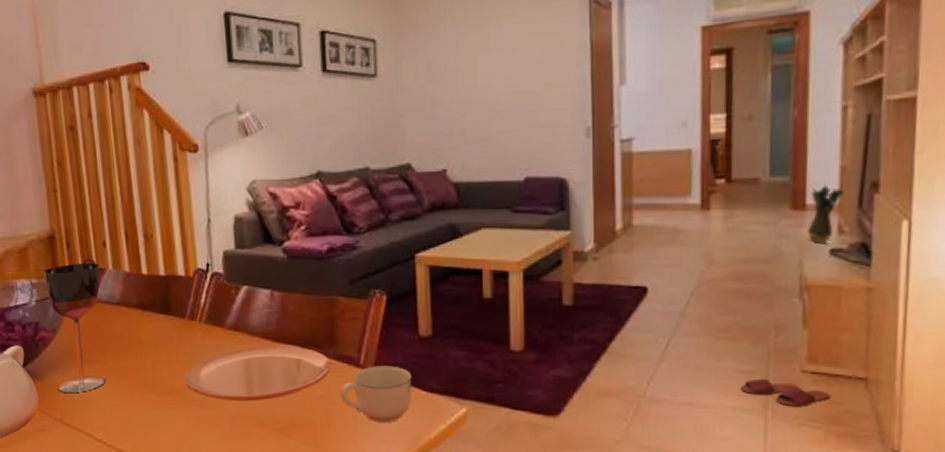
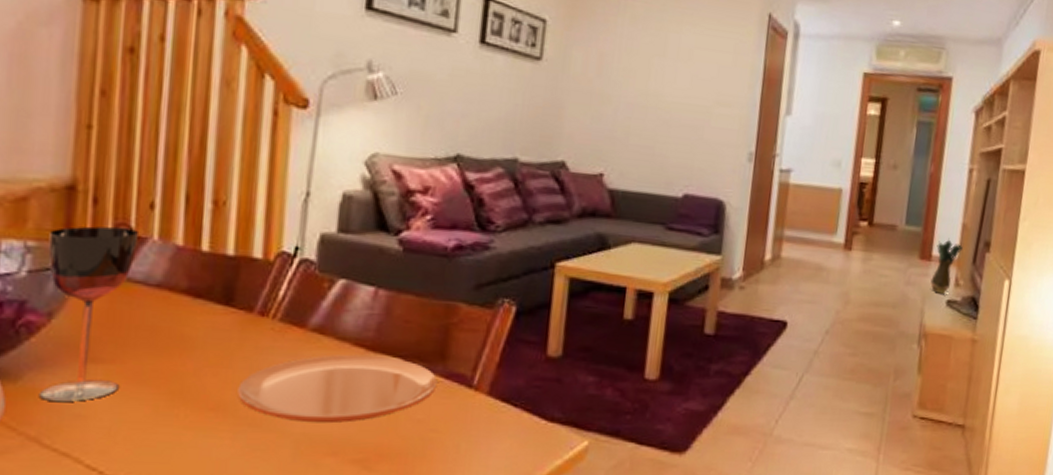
cup: present [339,366,412,422] -> none [442,387,532,455]
slippers: present [740,378,831,407] -> none [859,421,935,451]

